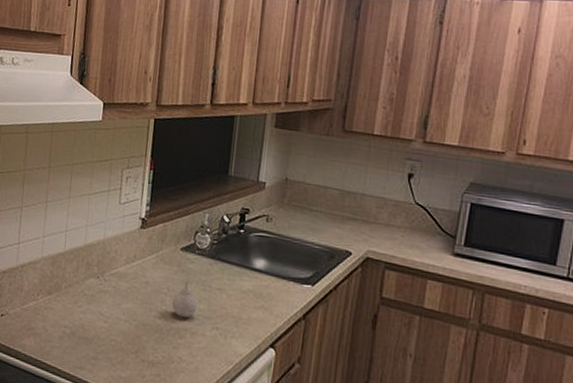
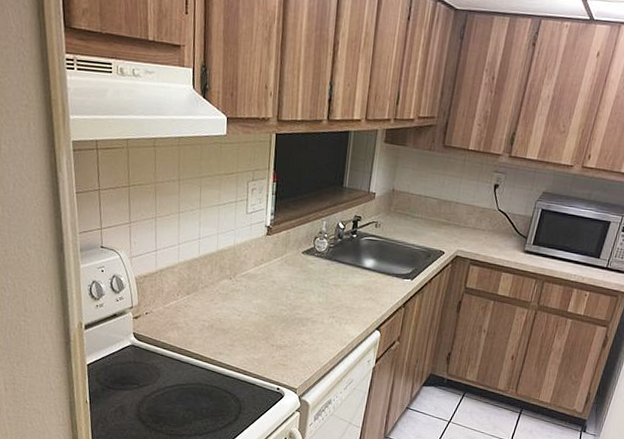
vase: present [171,282,198,318] -> none [295,280,317,310]

